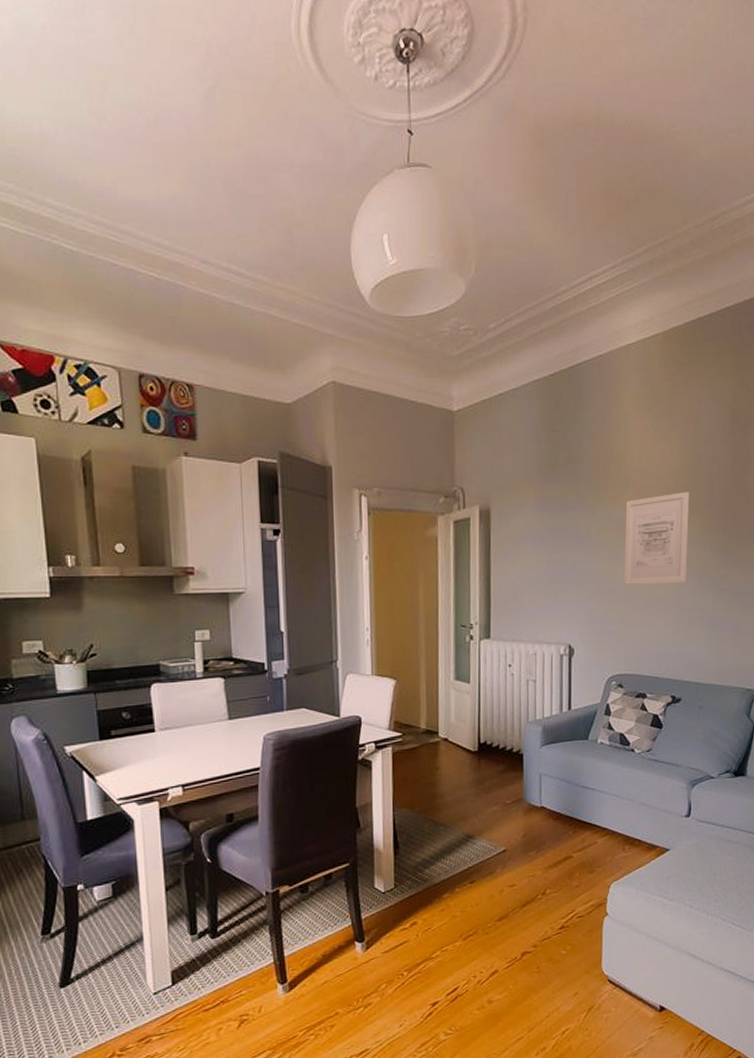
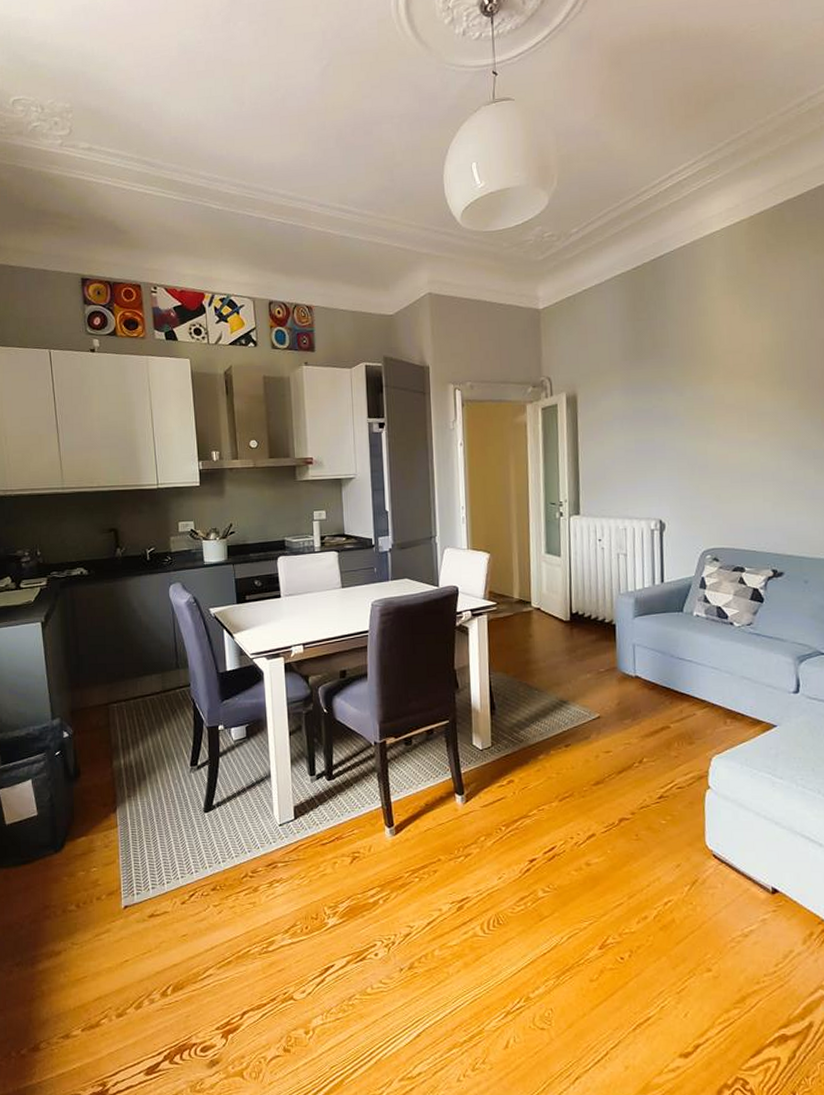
wall art: present [624,491,690,584] -> none [715,367,785,460]

